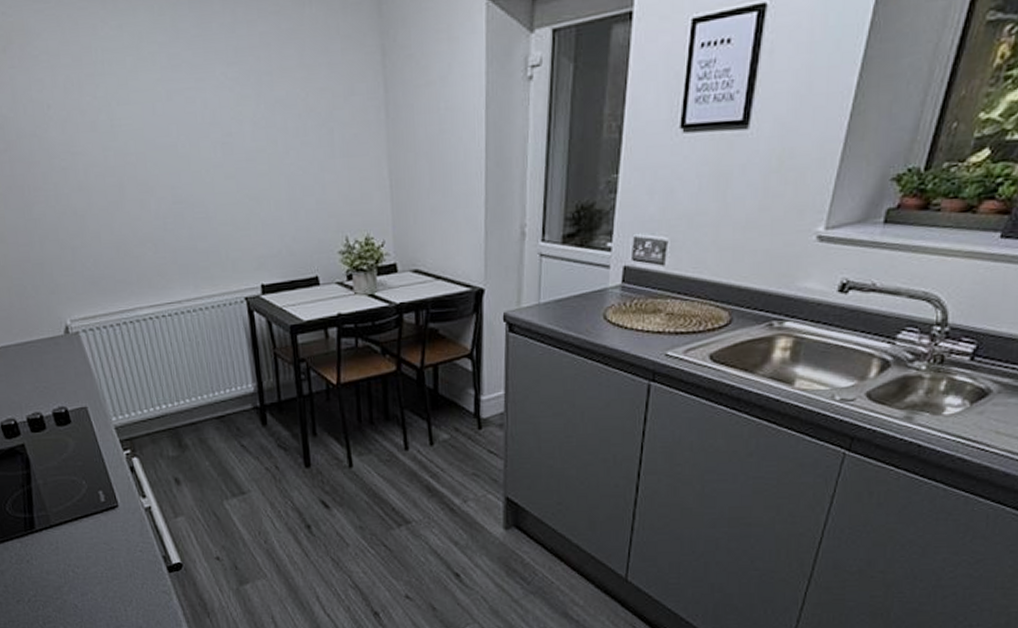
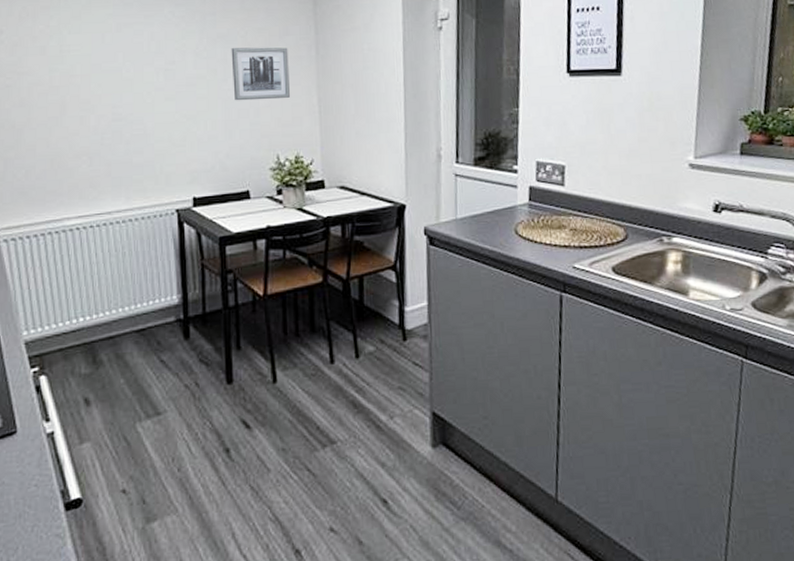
wall art: none [291,110,358,177] -> present [231,47,290,101]

